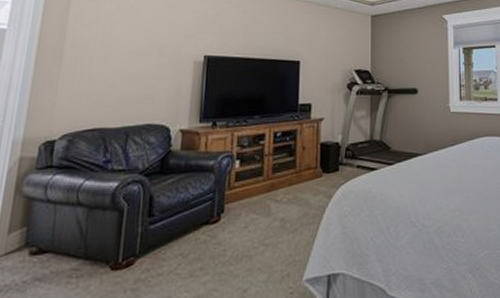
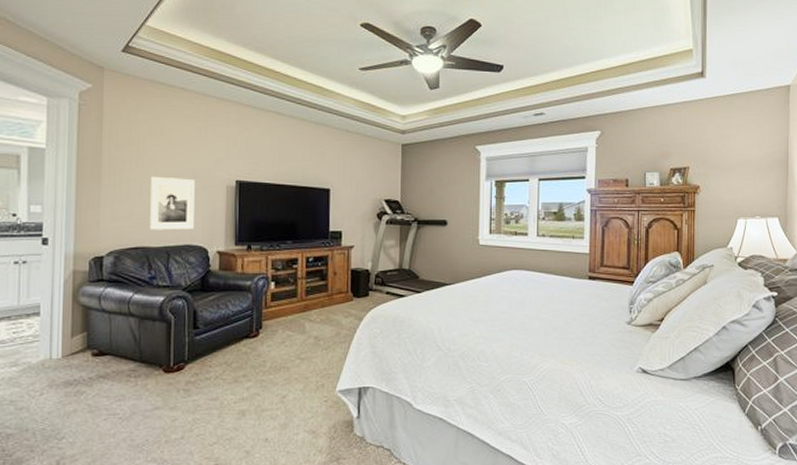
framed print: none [108,53,162,110] -> present [148,176,195,230]

